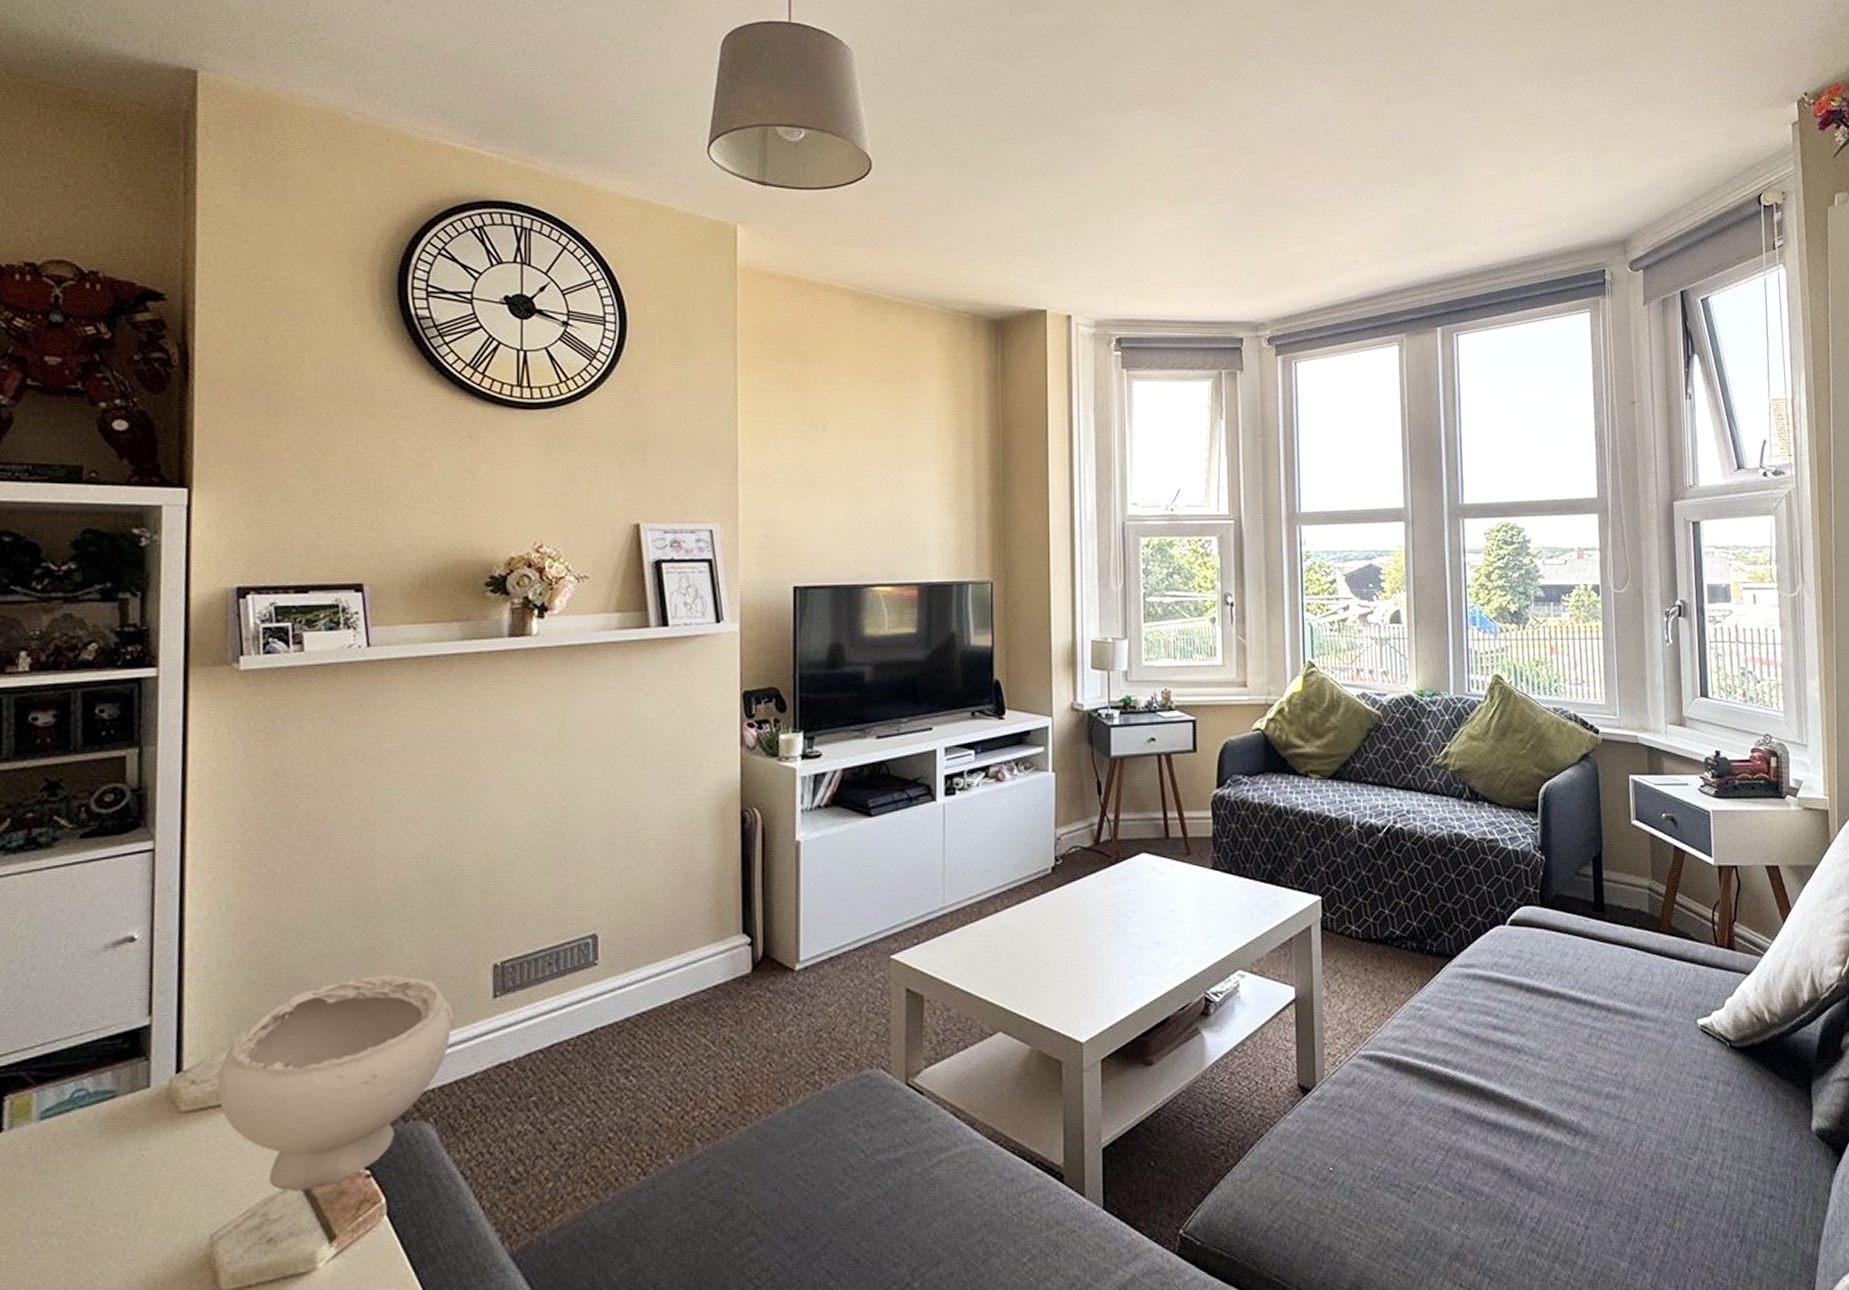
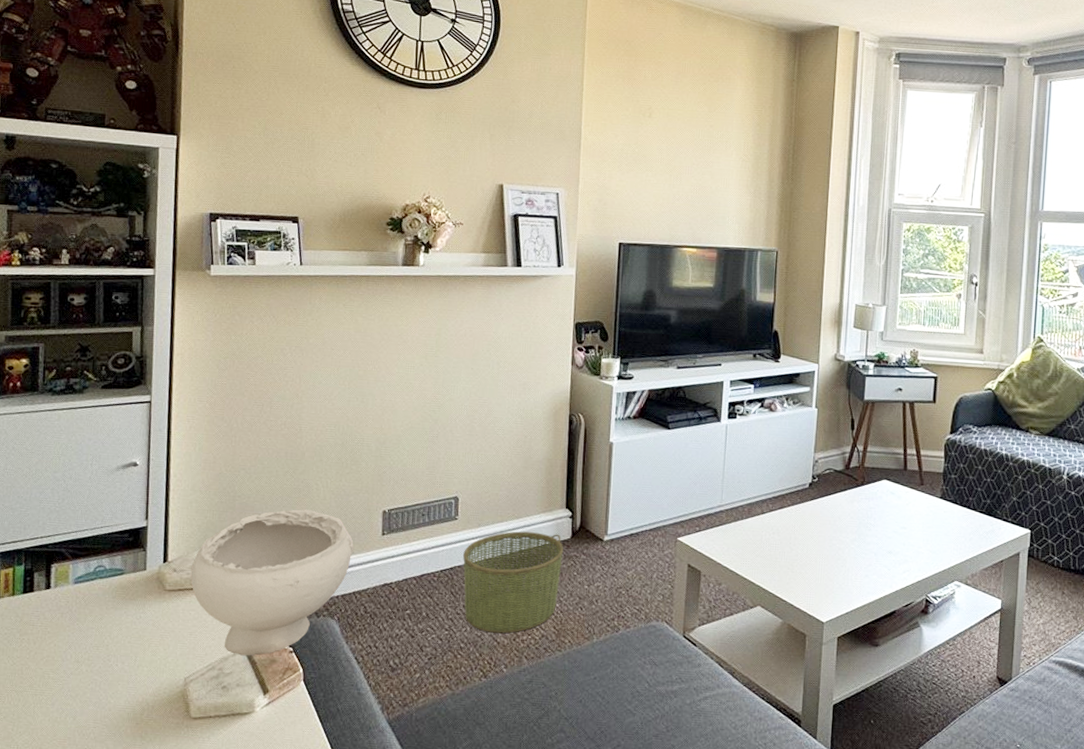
basket: none [607,969,743,1113] -> present [463,531,564,634]

